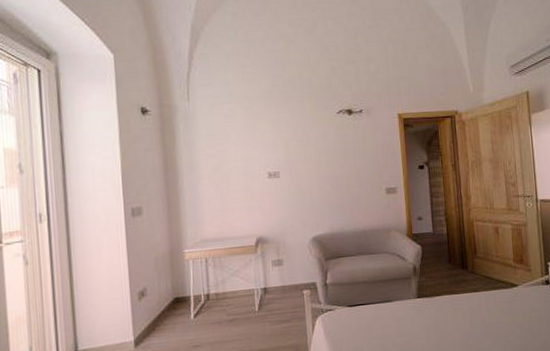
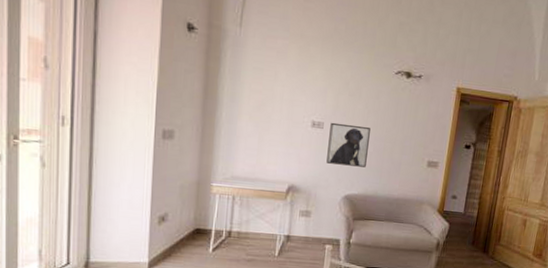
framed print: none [286,168,327,210] -> present [326,122,370,168]

